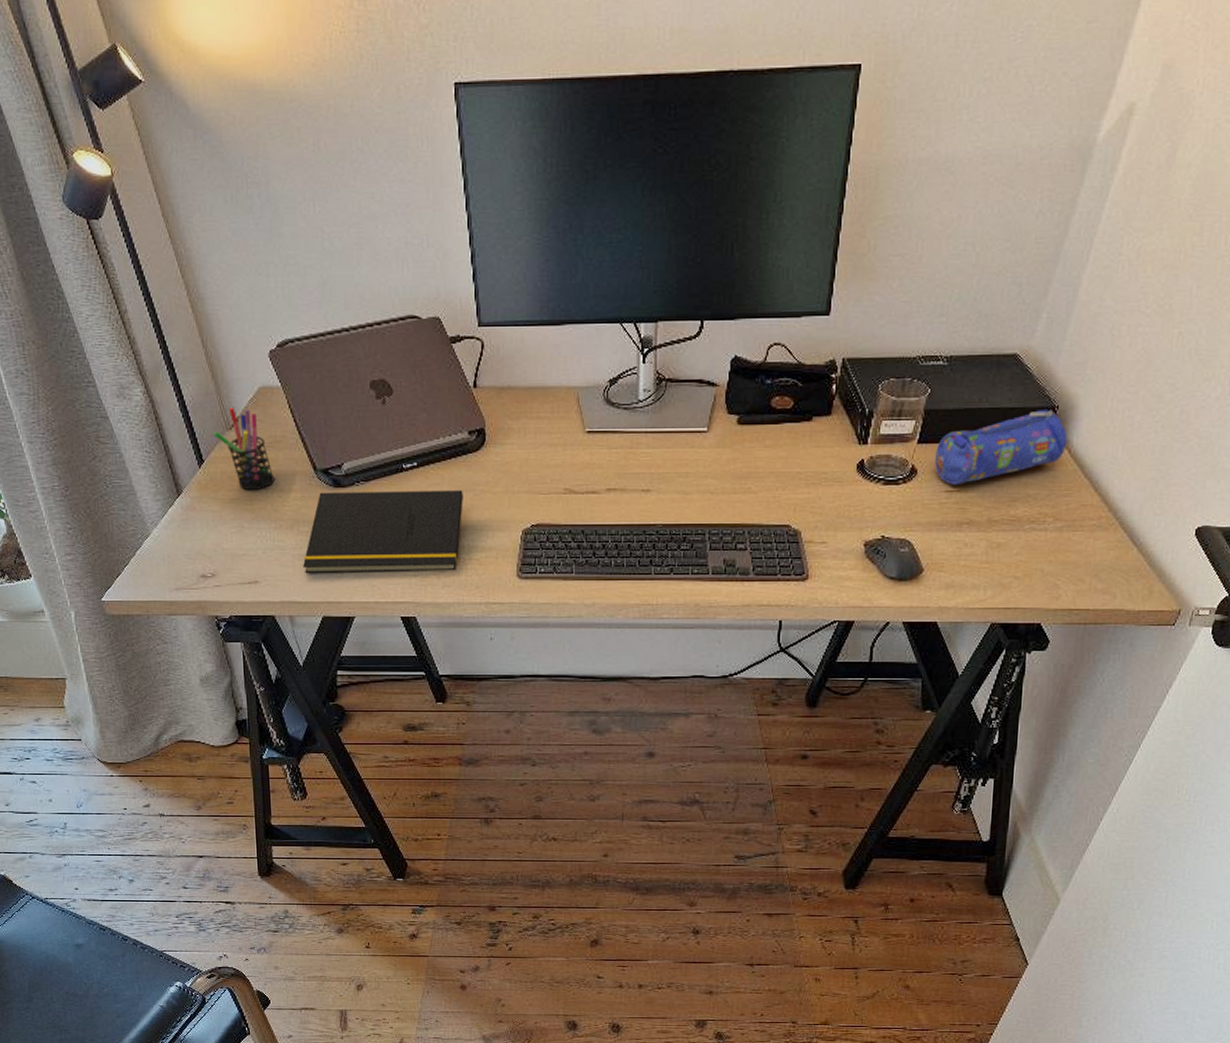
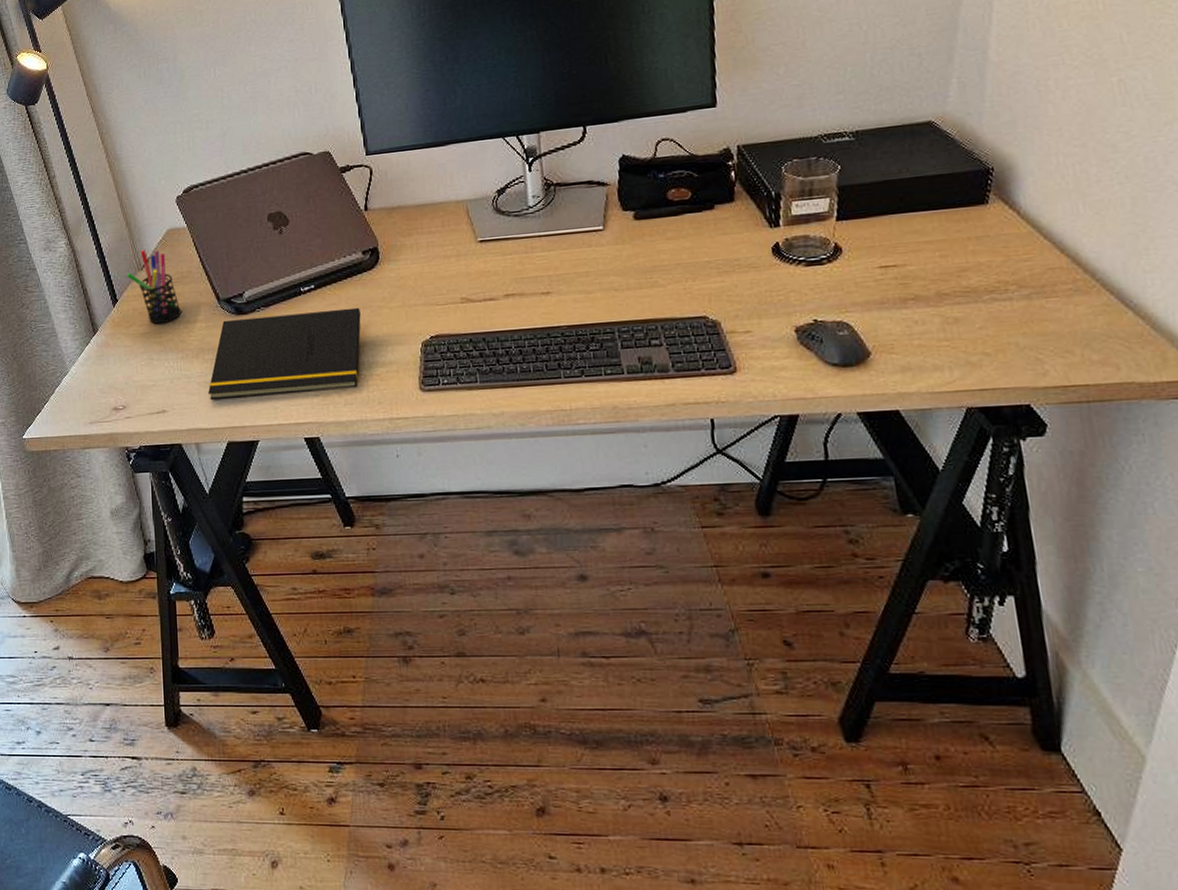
pencil case: present [935,410,1068,485] -> none [859,172,1014,260]

